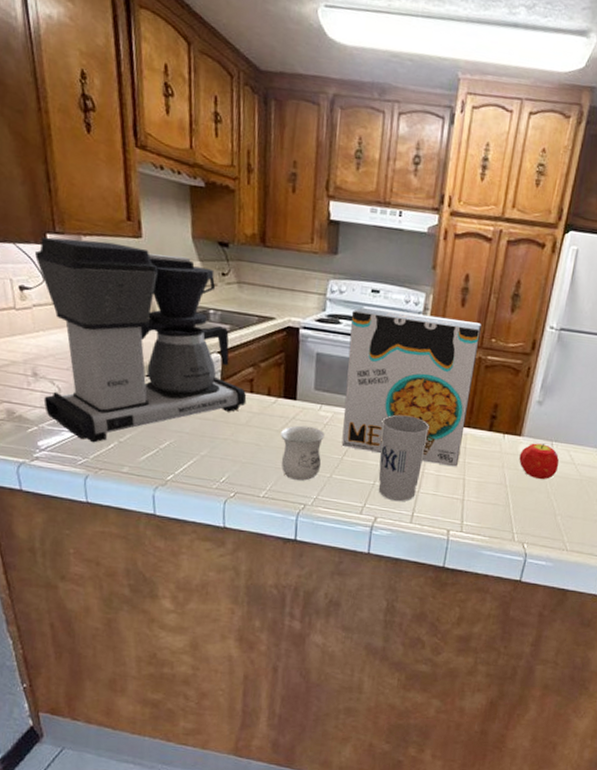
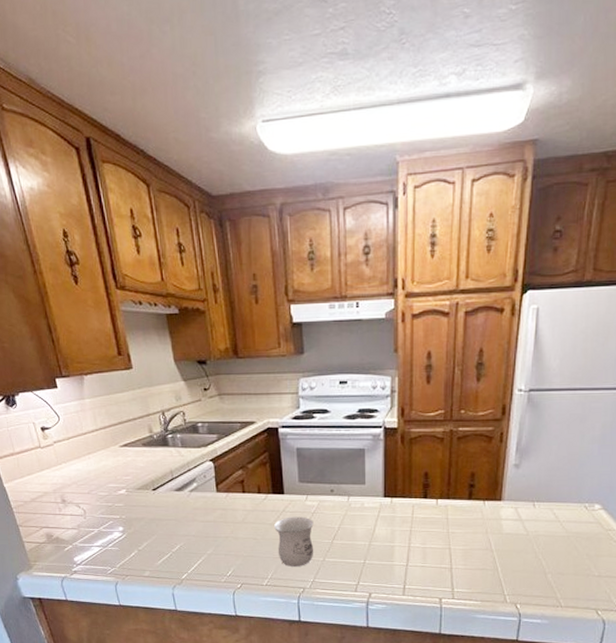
coffee maker: present [35,236,247,443] -> none [49,377,241,554]
cereal box: present [341,306,482,467] -> none [323,396,449,538]
cup: present [378,414,429,502] -> none [364,495,410,577]
fruit: present [519,443,559,480] -> none [502,506,544,541]

